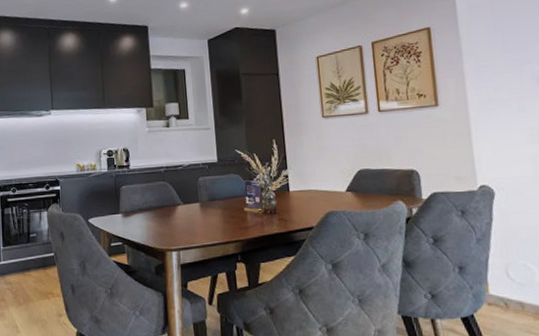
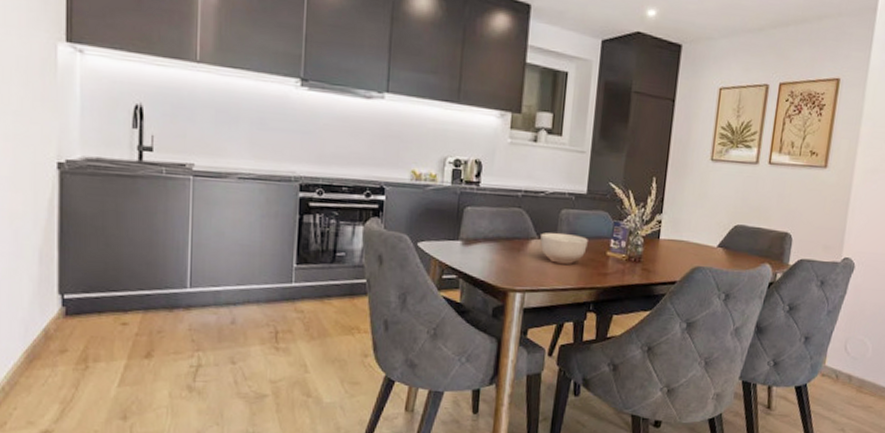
bowl: none [184,196,226,223] -> present [539,232,588,264]

